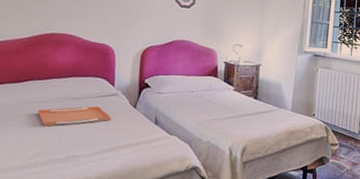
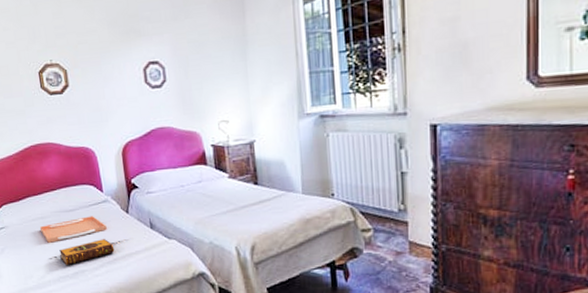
hardback book: none [54,128,115,150] -> present [59,239,115,266]

